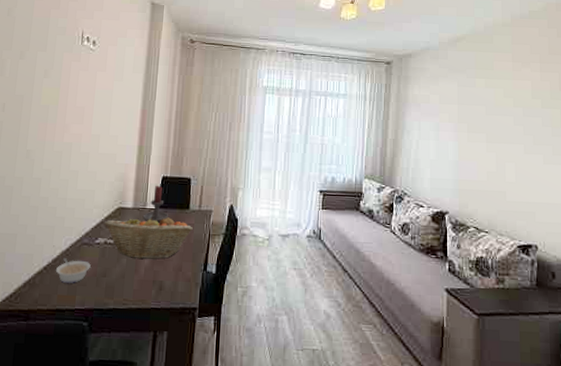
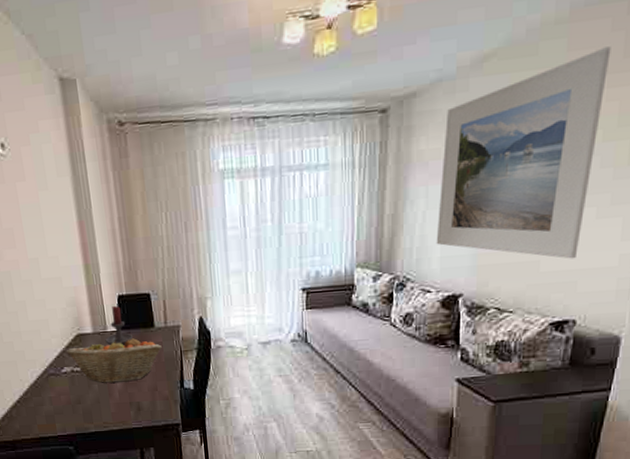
legume: present [55,258,91,283] -> none [29,390,63,413]
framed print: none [427,45,540,194] -> present [436,46,611,259]

